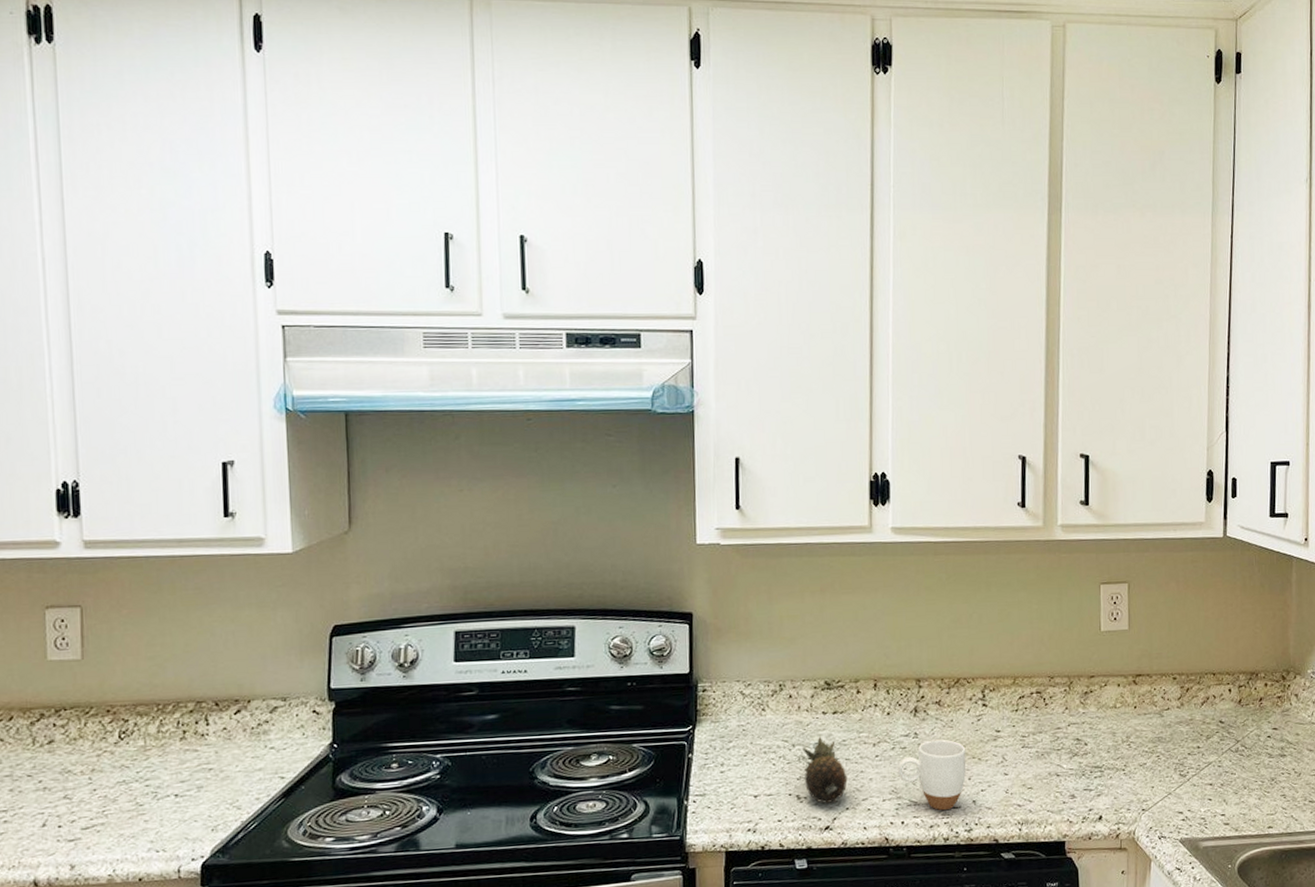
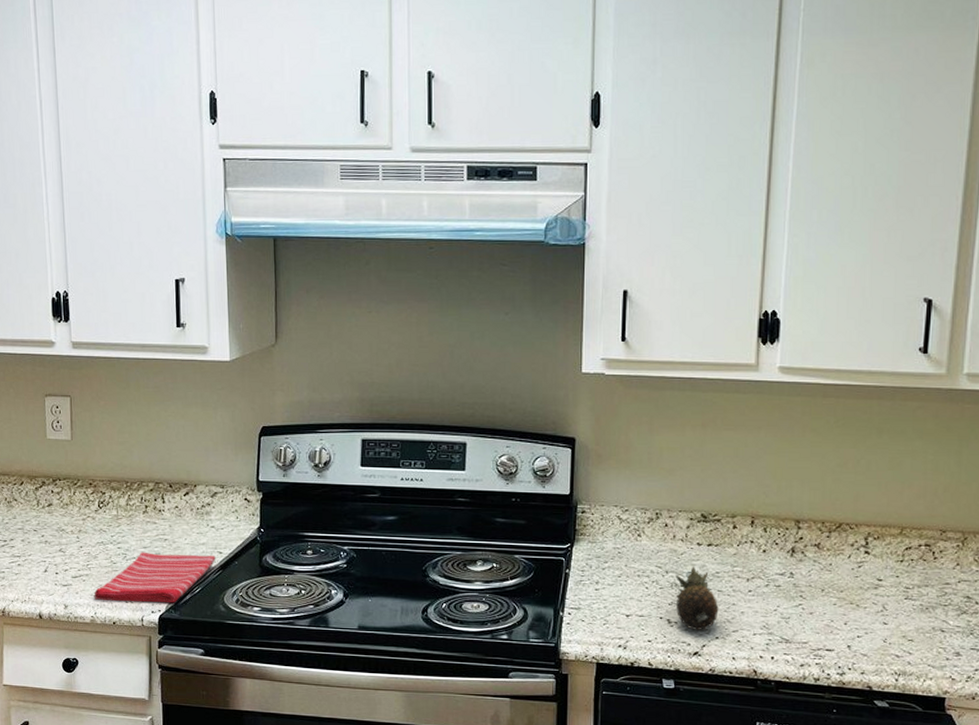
dish towel: none [112,782,276,854] -> present [93,552,216,603]
mug: present [897,739,966,811] -> none [770,581,844,652]

